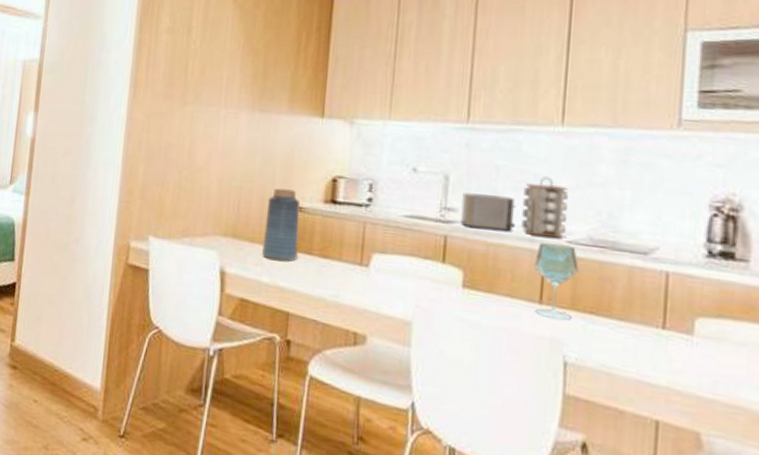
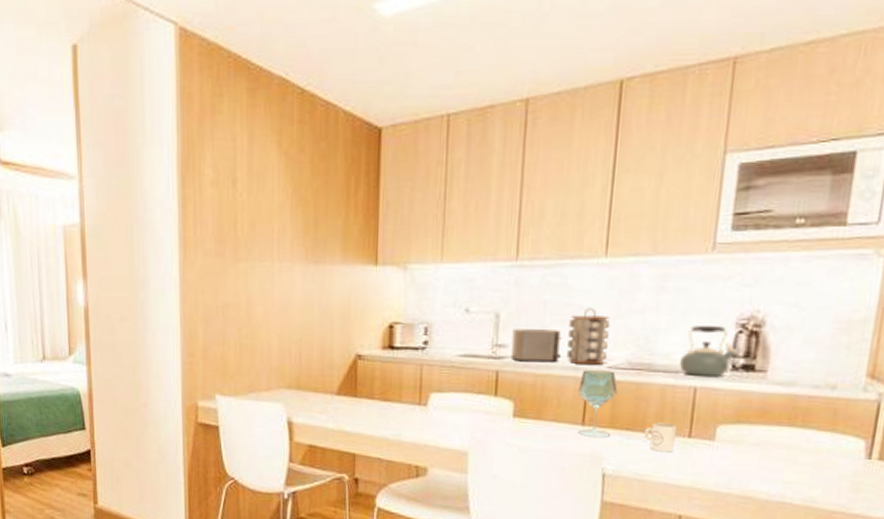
vase: present [262,188,301,262] -> none [326,338,361,408]
mug: none [611,307,649,344] -> present [644,422,677,452]
kettle: none [647,204,715,263] -> present [679,326,739,378]

